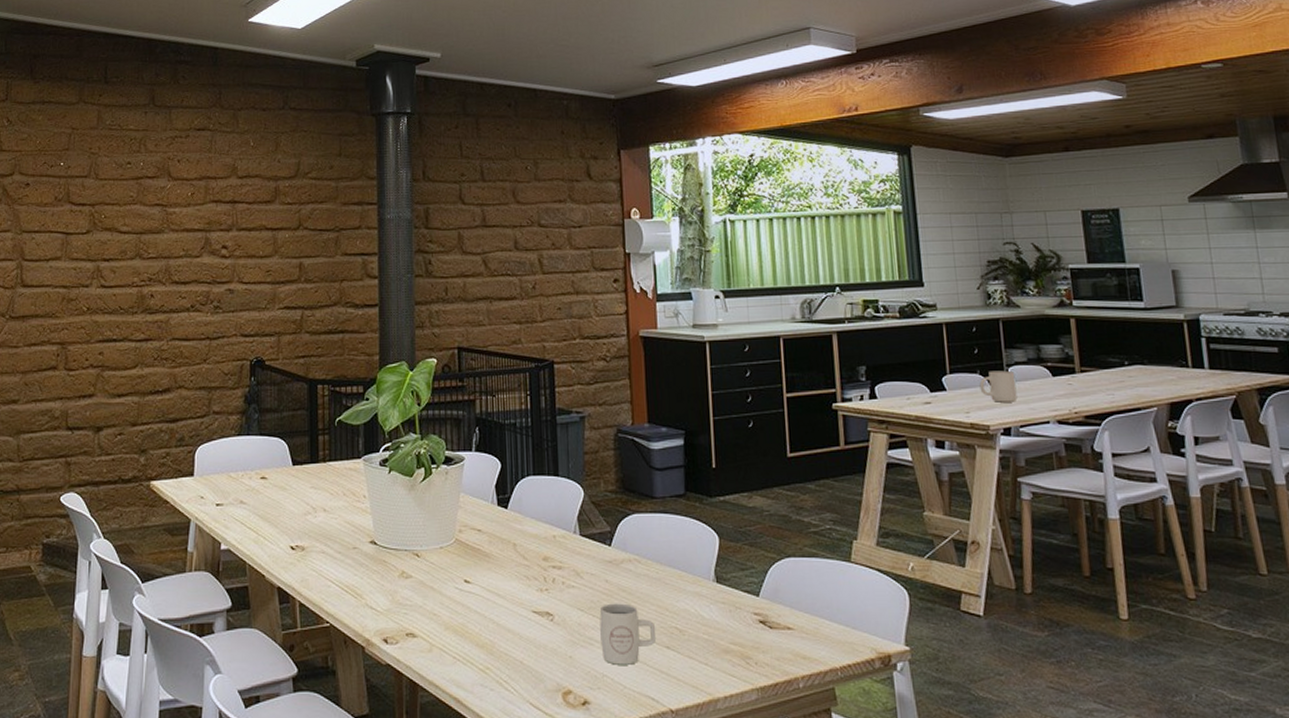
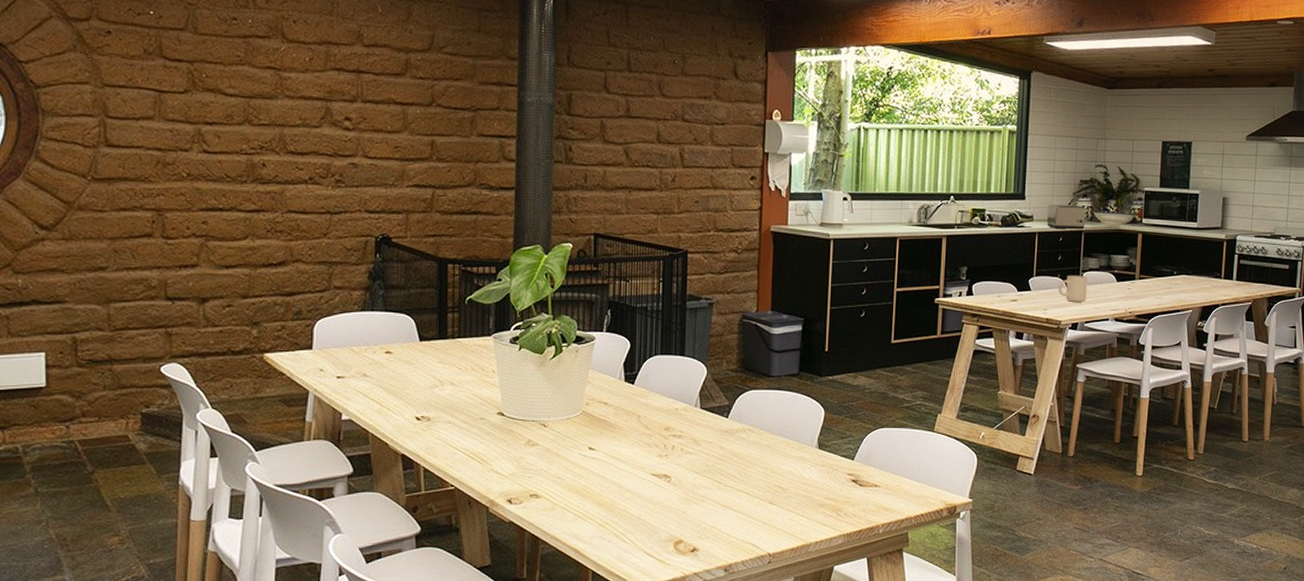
mug: present [599,603,657,665] -> none [712,466,762,518]
toaster: none [953,289,1001,318] -> present [1046,204,1087,230]

